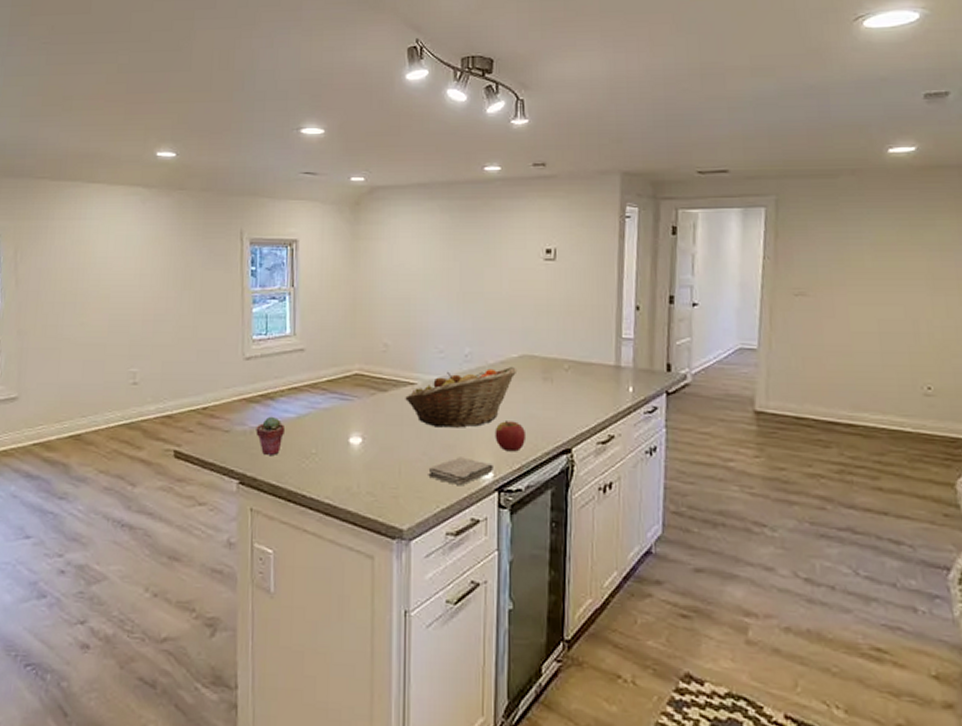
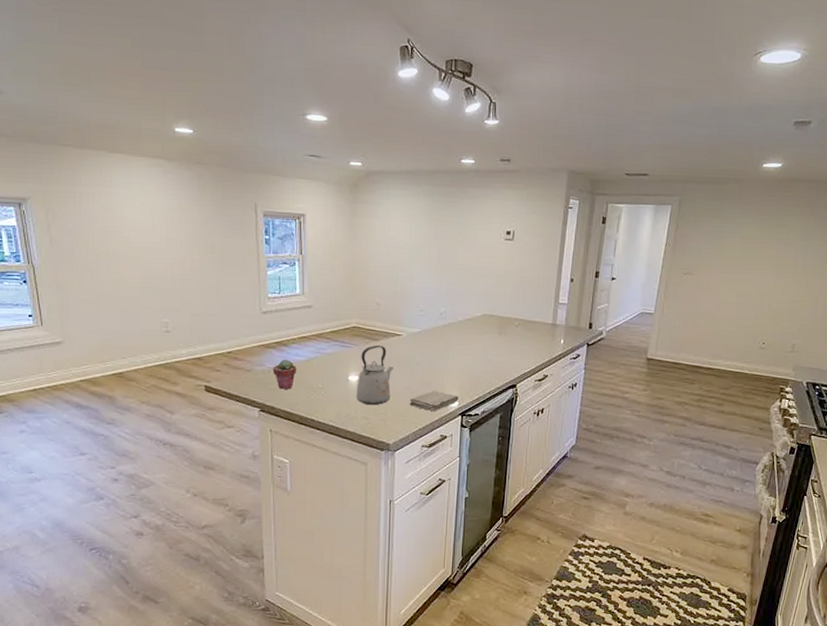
kettle: none [359,396,406,476] -> present [356,344,394,405]
fruit basket: present [405,367,518,428] -> none [393,323,480,369]
apple: present [495,421,527,452] -> none [460,364,484,387]

